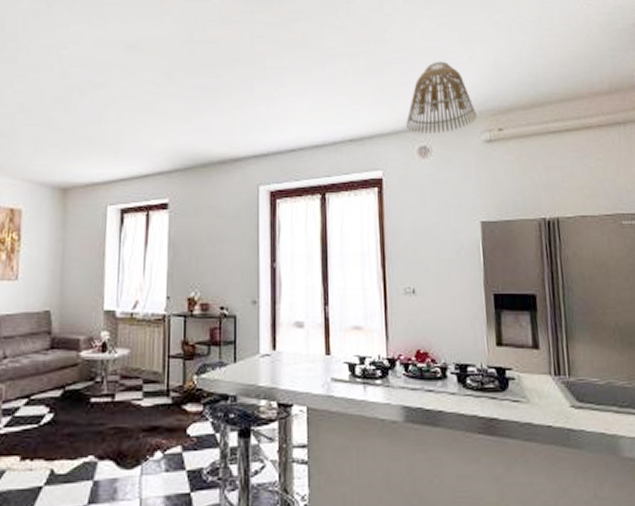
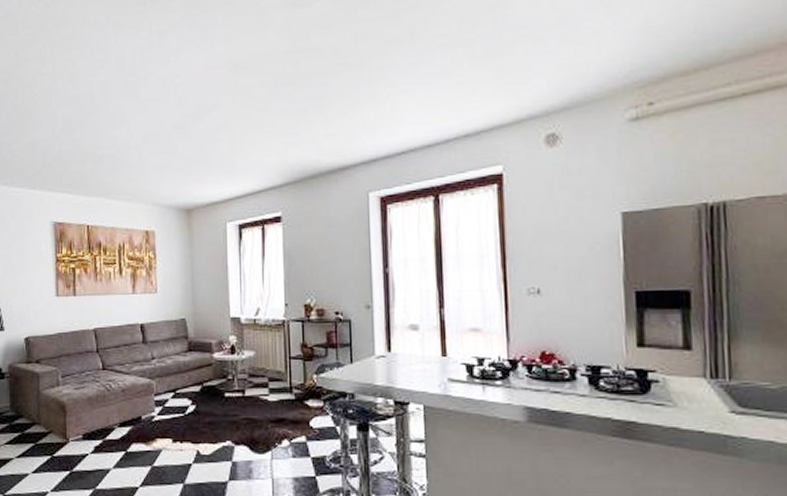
lamp shade: present [406,61,477,134] -> none [531,31,620,120]

